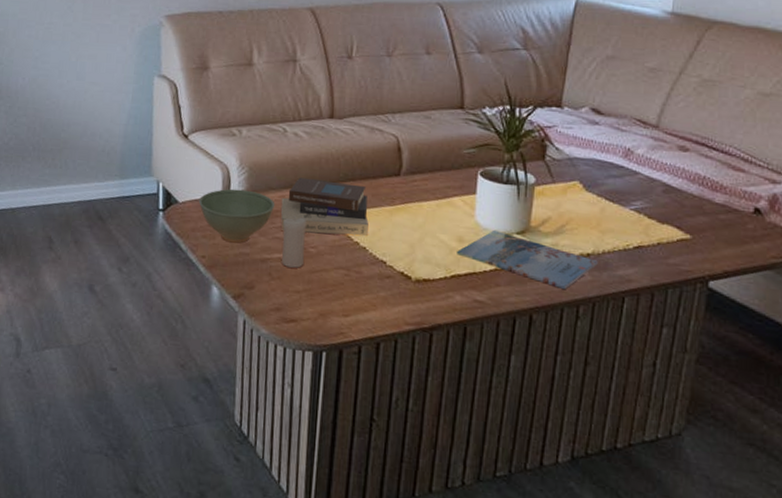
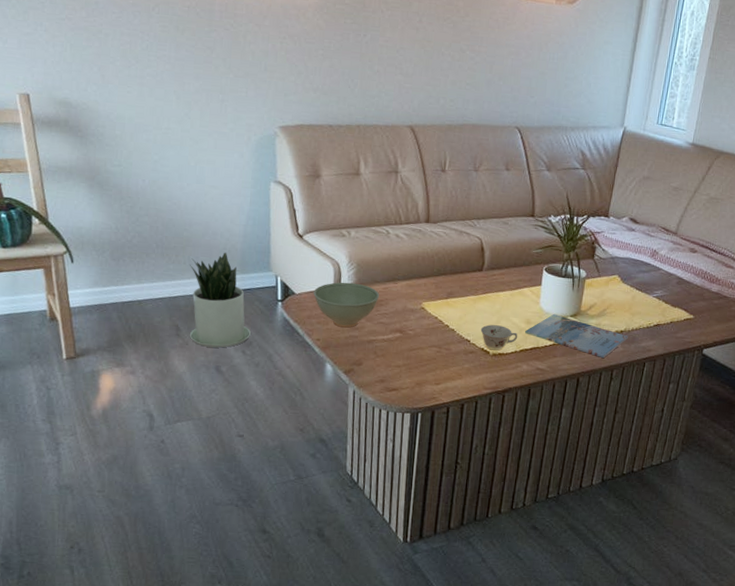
planter: none [62,155,128,264] -> present [189,252,251,348]
books: present [280,177,370,237] -> none [384,272,458,321]
candle: present [281,215,306,268] -> none [384,304,406,347]
teacup: none [399,242,448,277] -> present [480,324,518,352]

